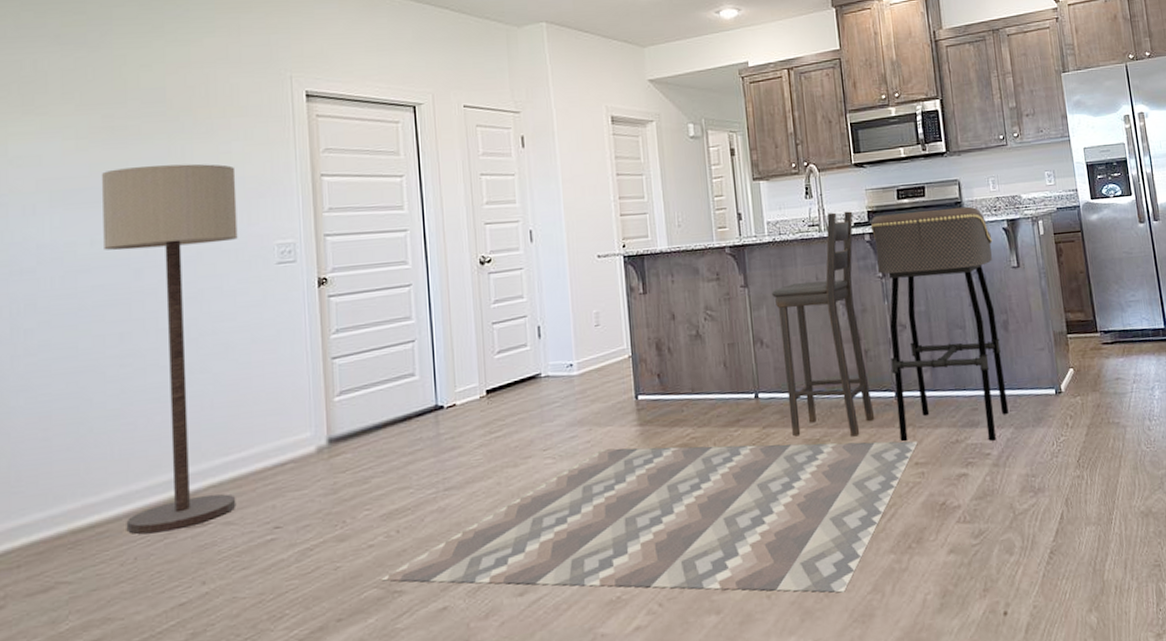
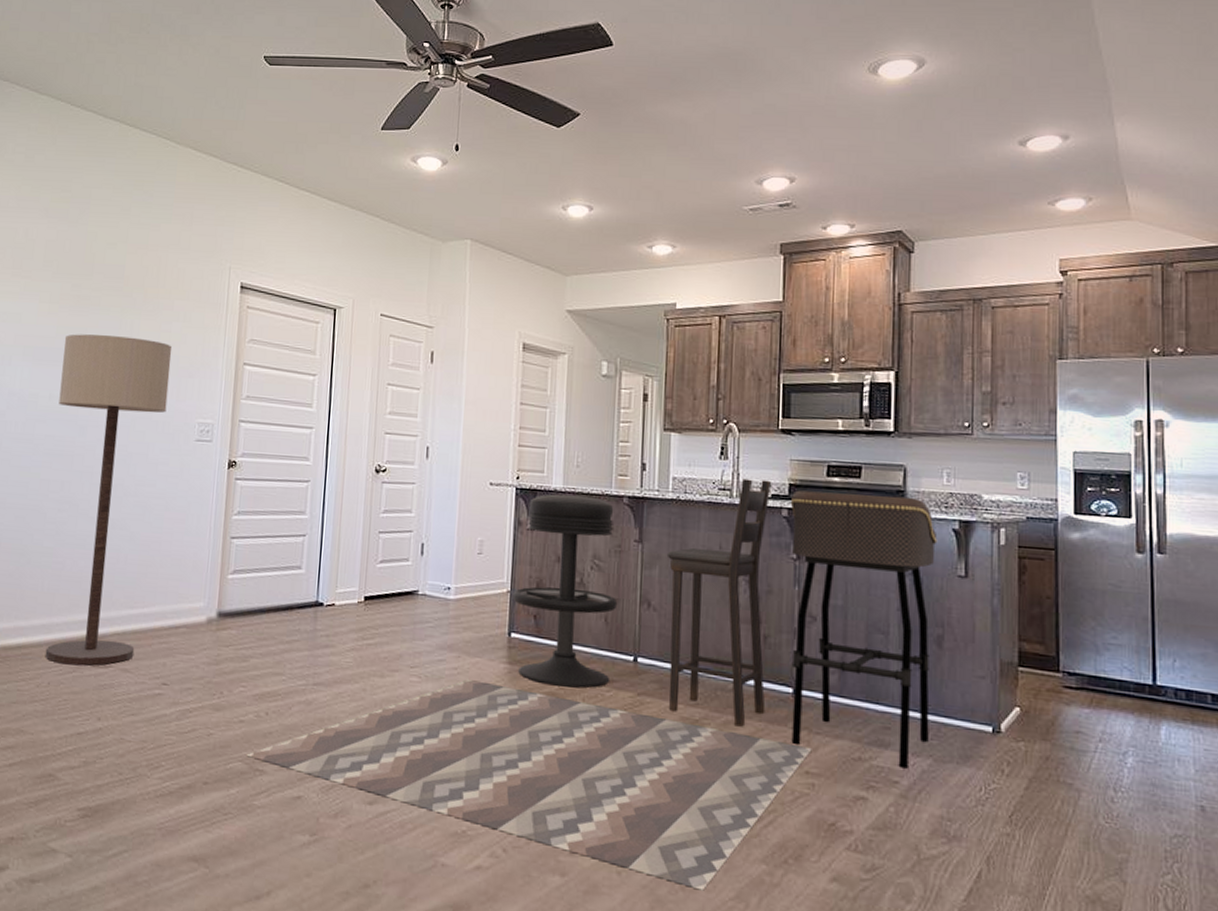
bar stool: none [634,252,737,438] -> present [513,494,618,688]

